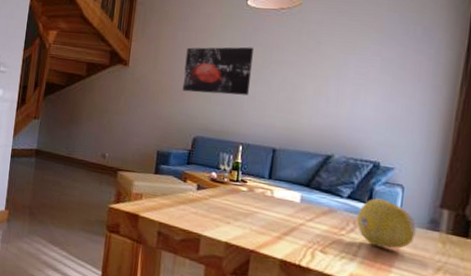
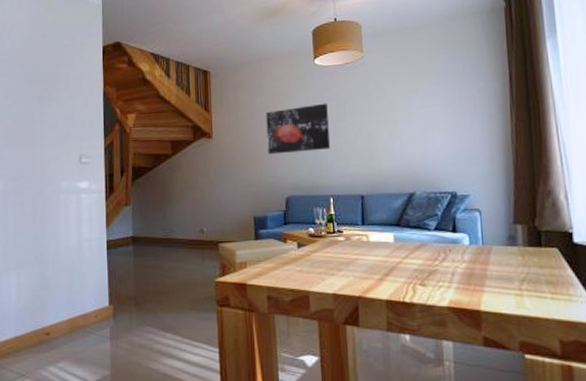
fruit: present [356,198,416,249] -> none [446,225,498,270]

